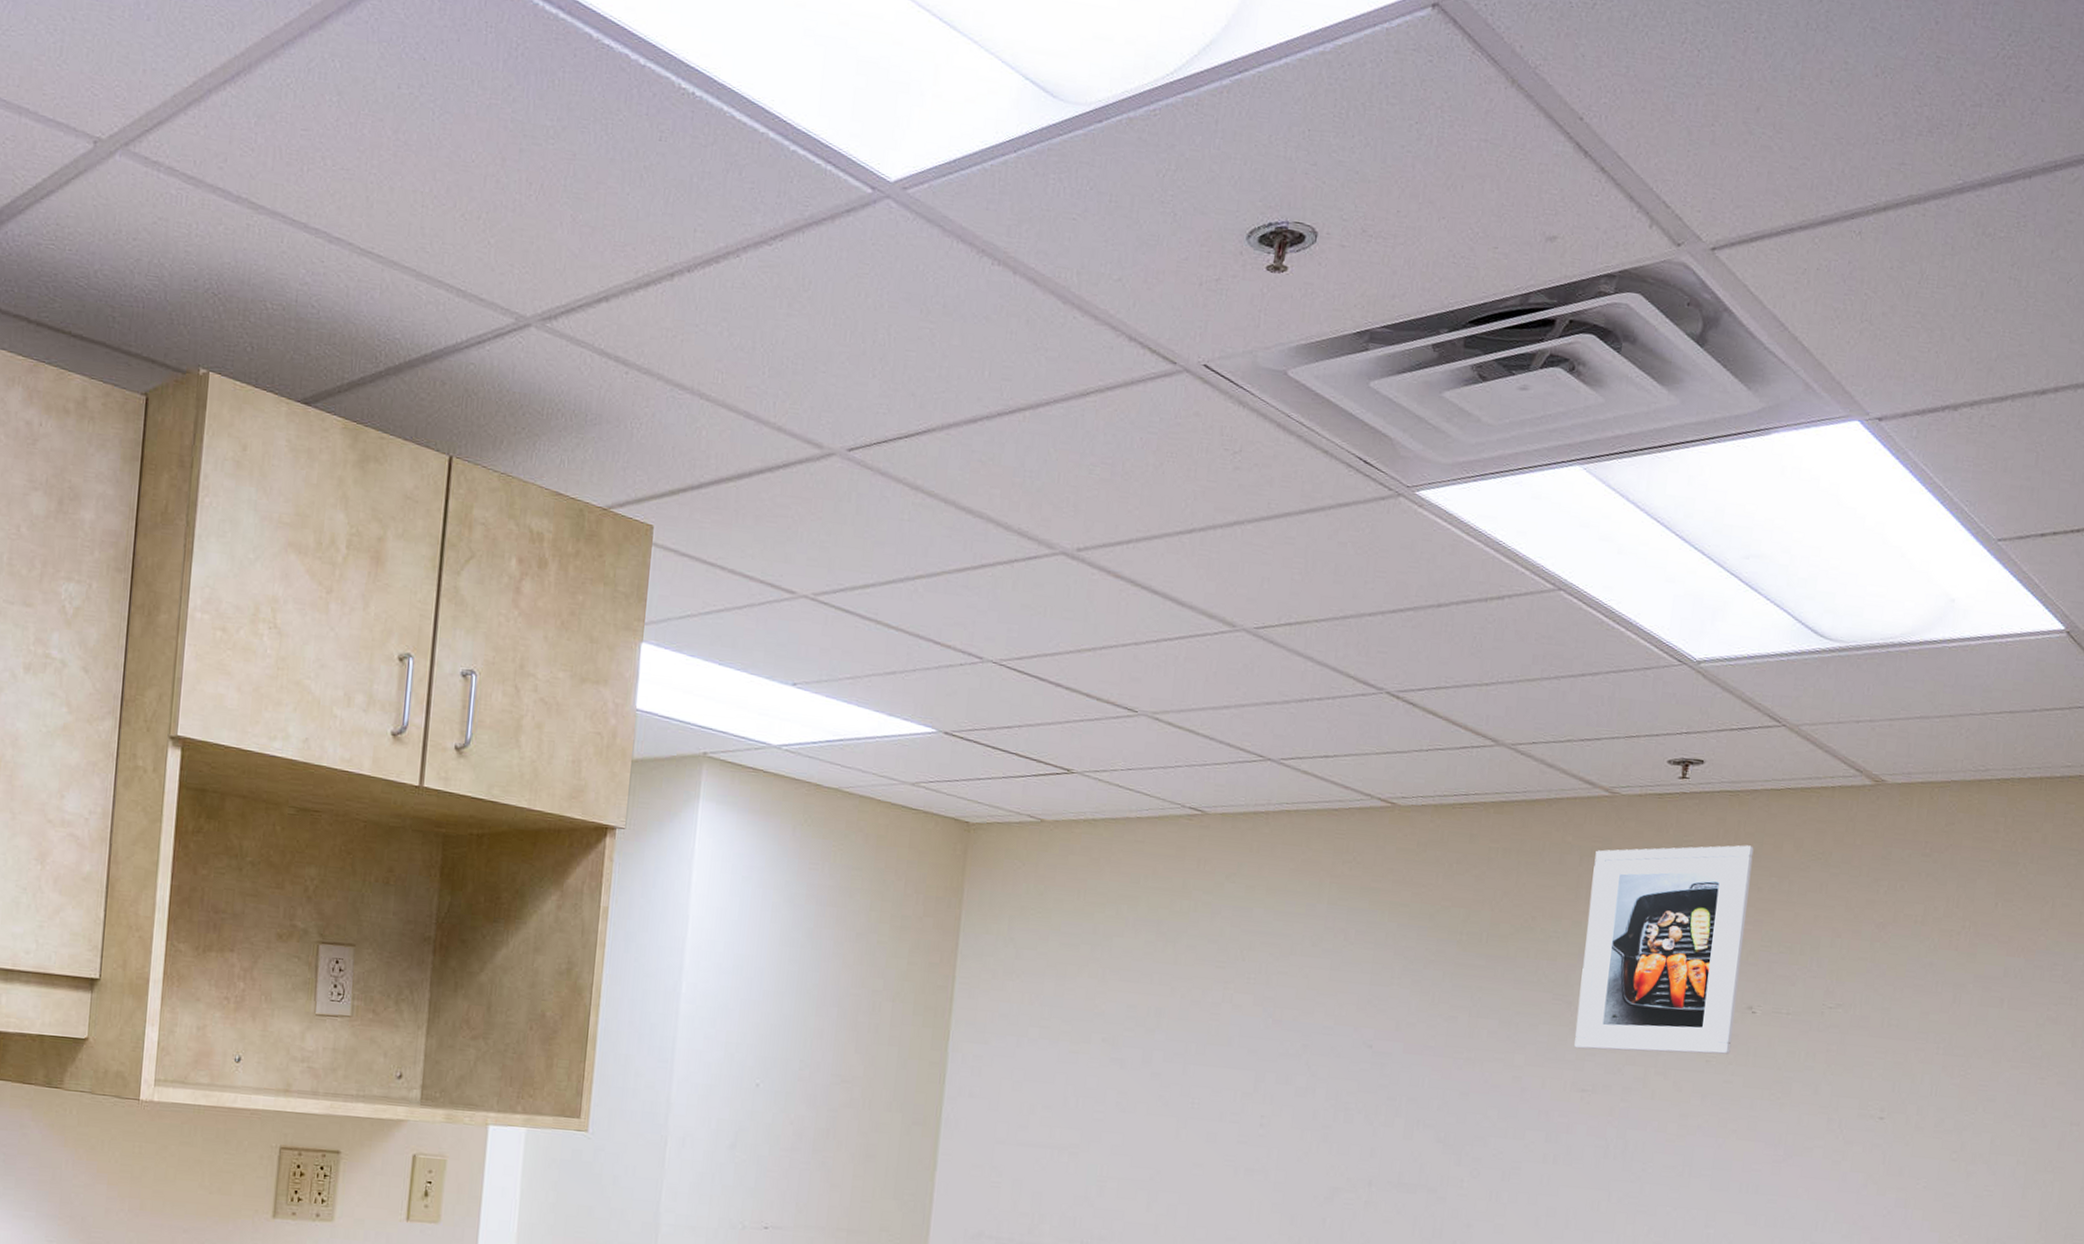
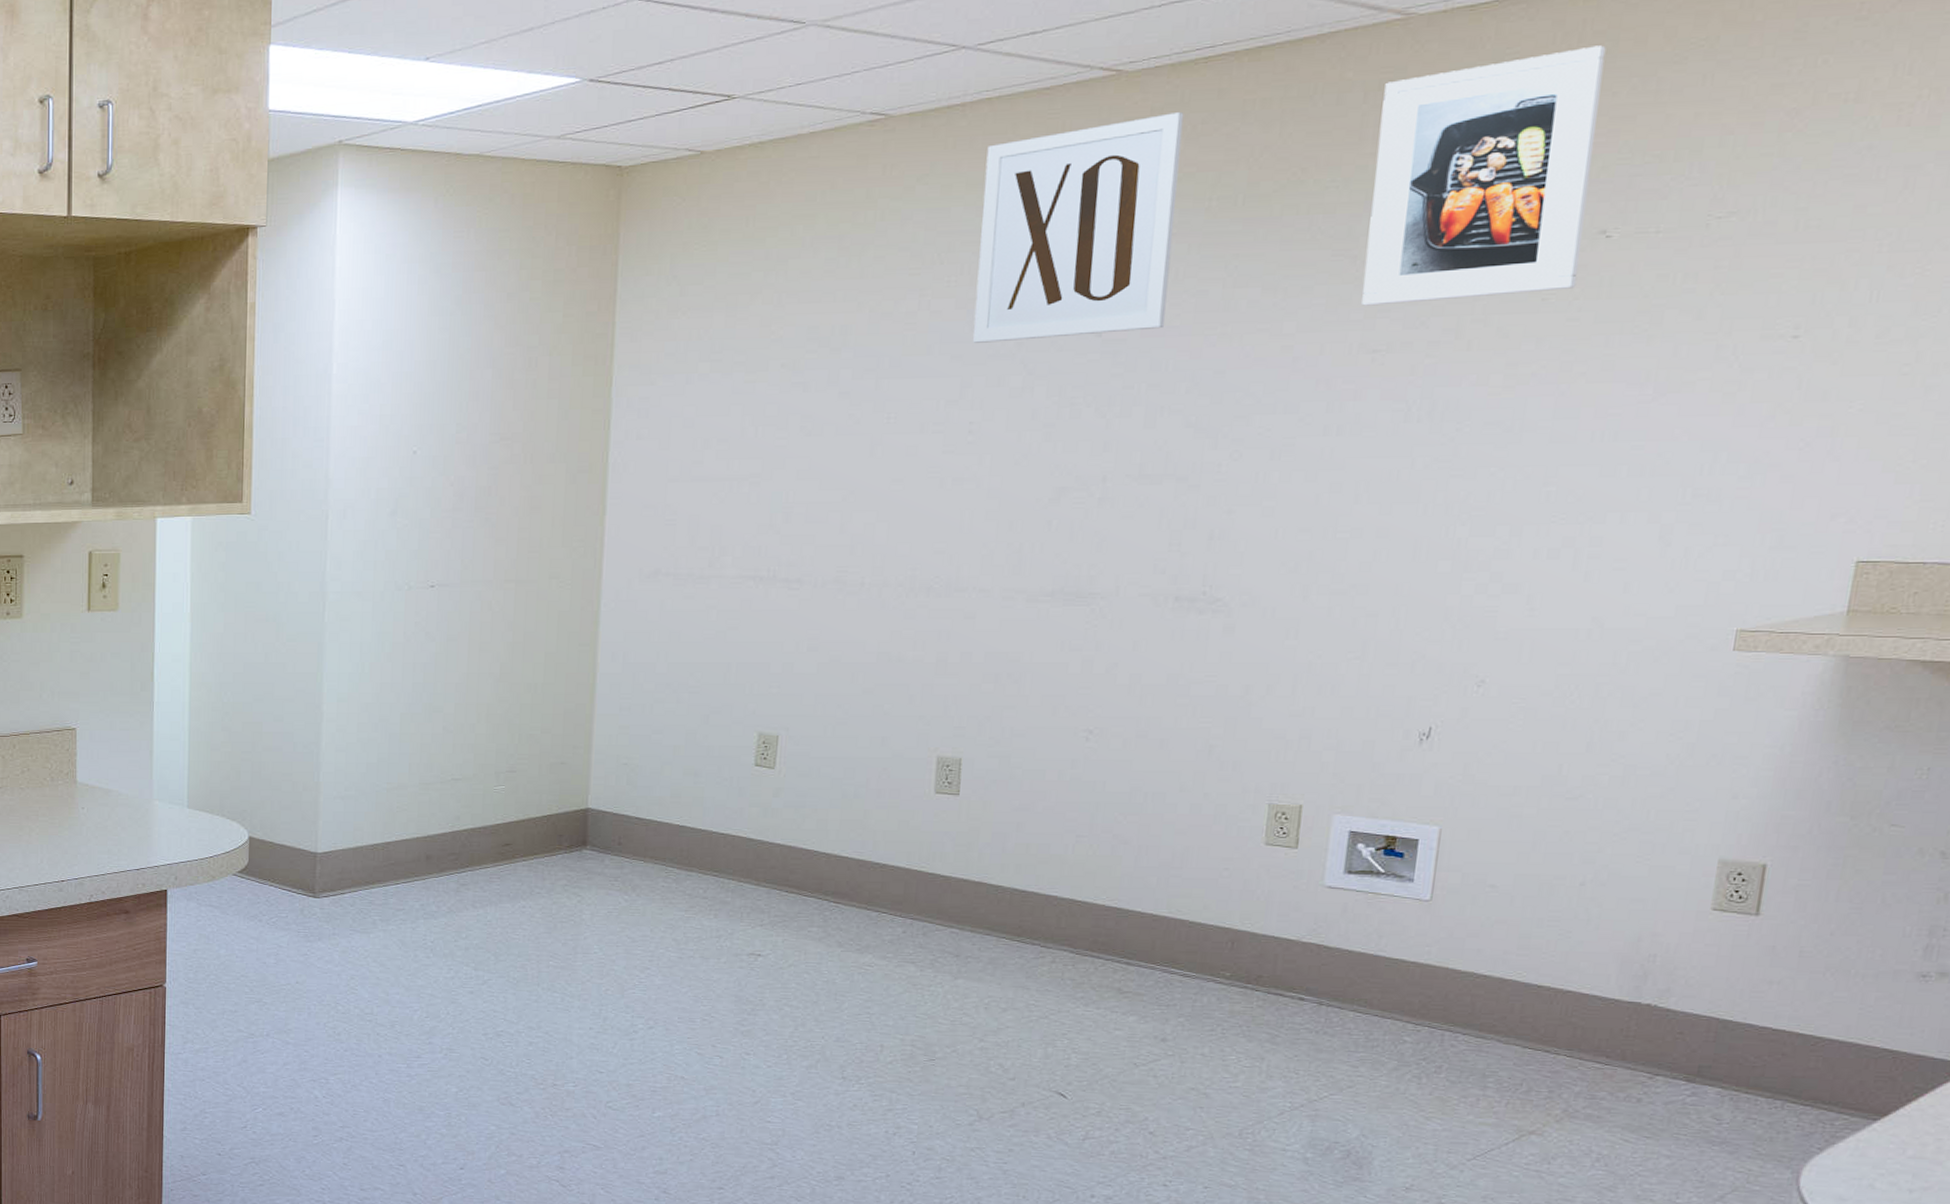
wall art: none [1267,849,1443,1047] -> present [973,111,1184,343]

